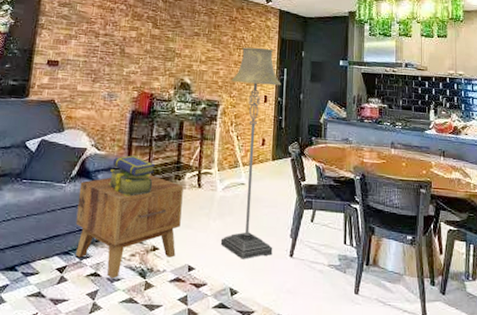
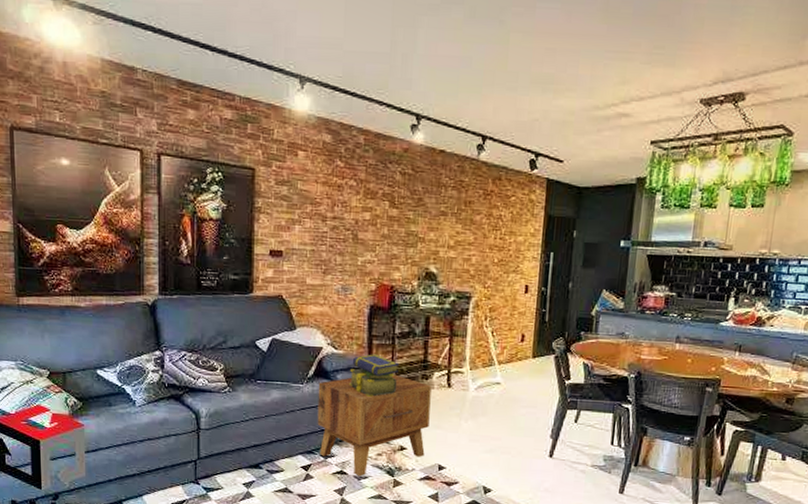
floor lamp: present [220,47,281,260] -> none [473,227,546,459]

